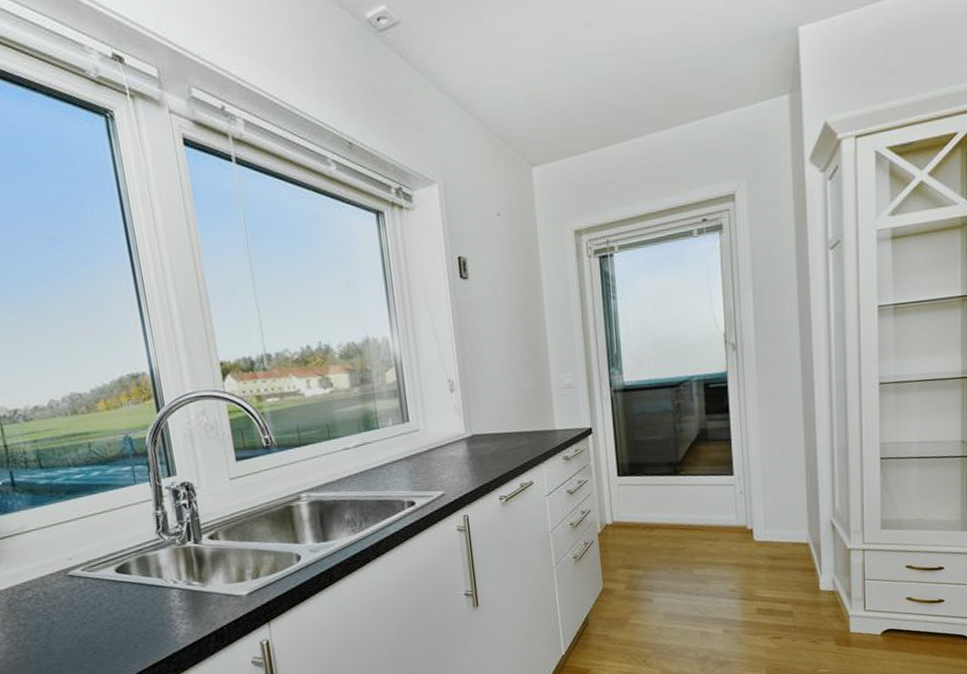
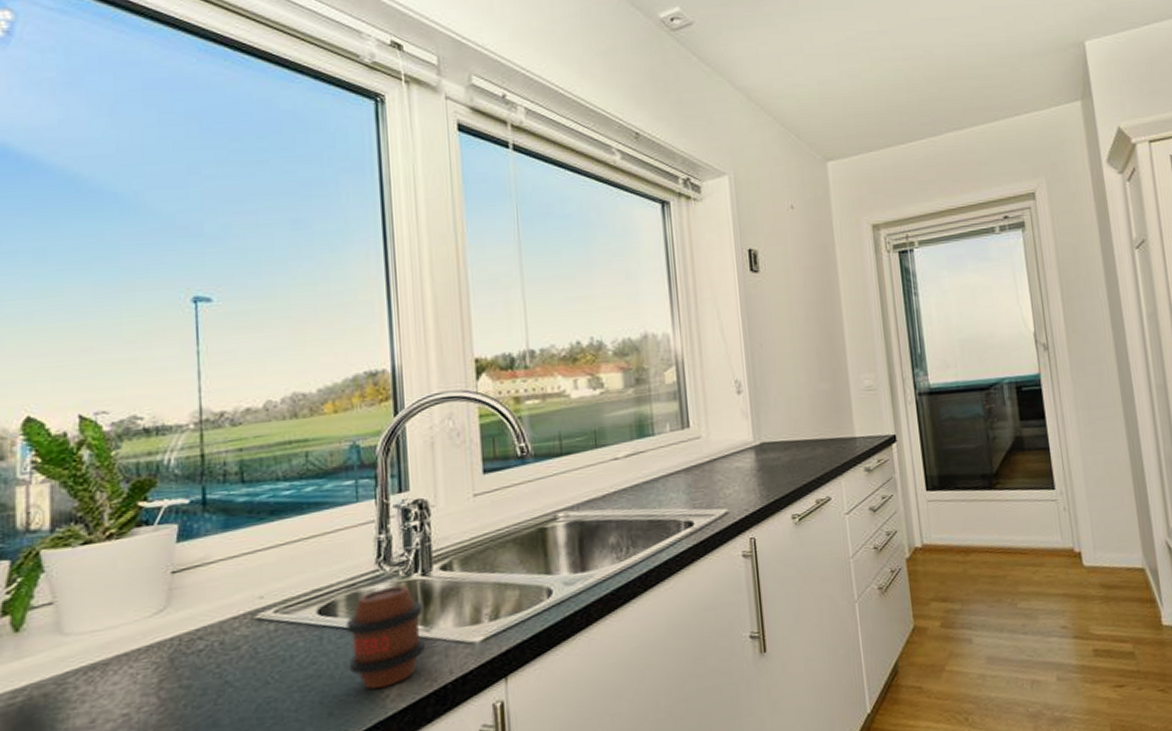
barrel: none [138,551,203,629] -> present [346,585,425,689]

